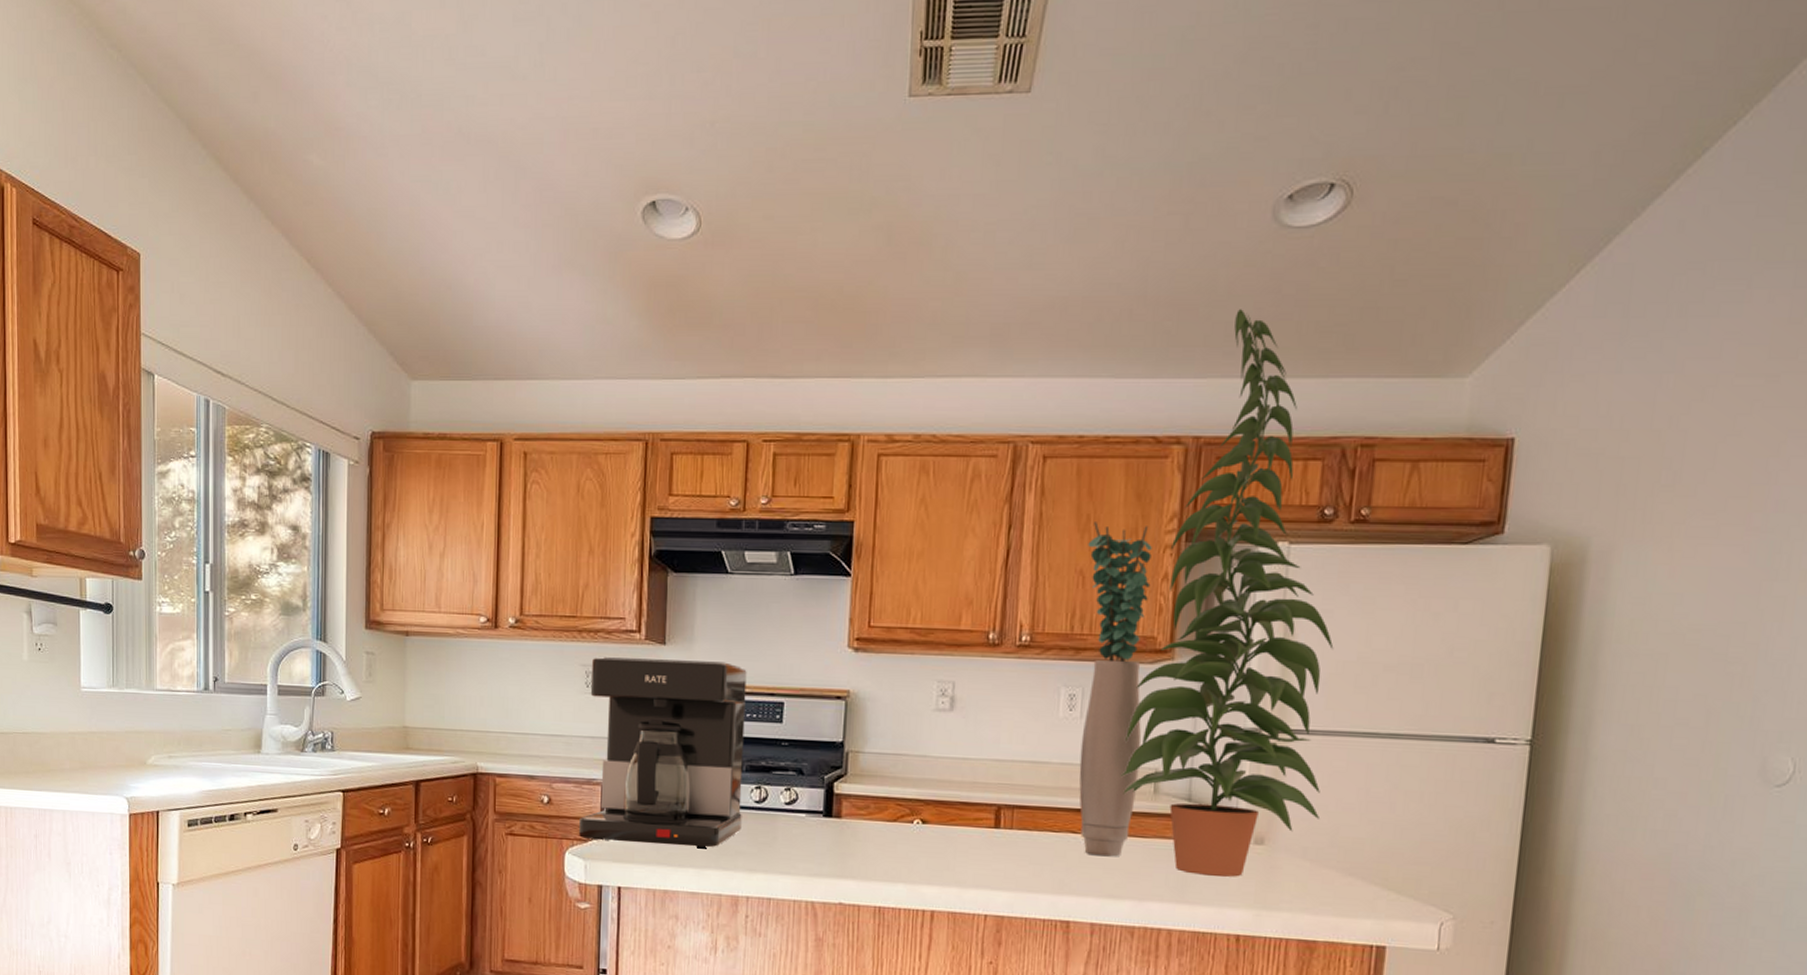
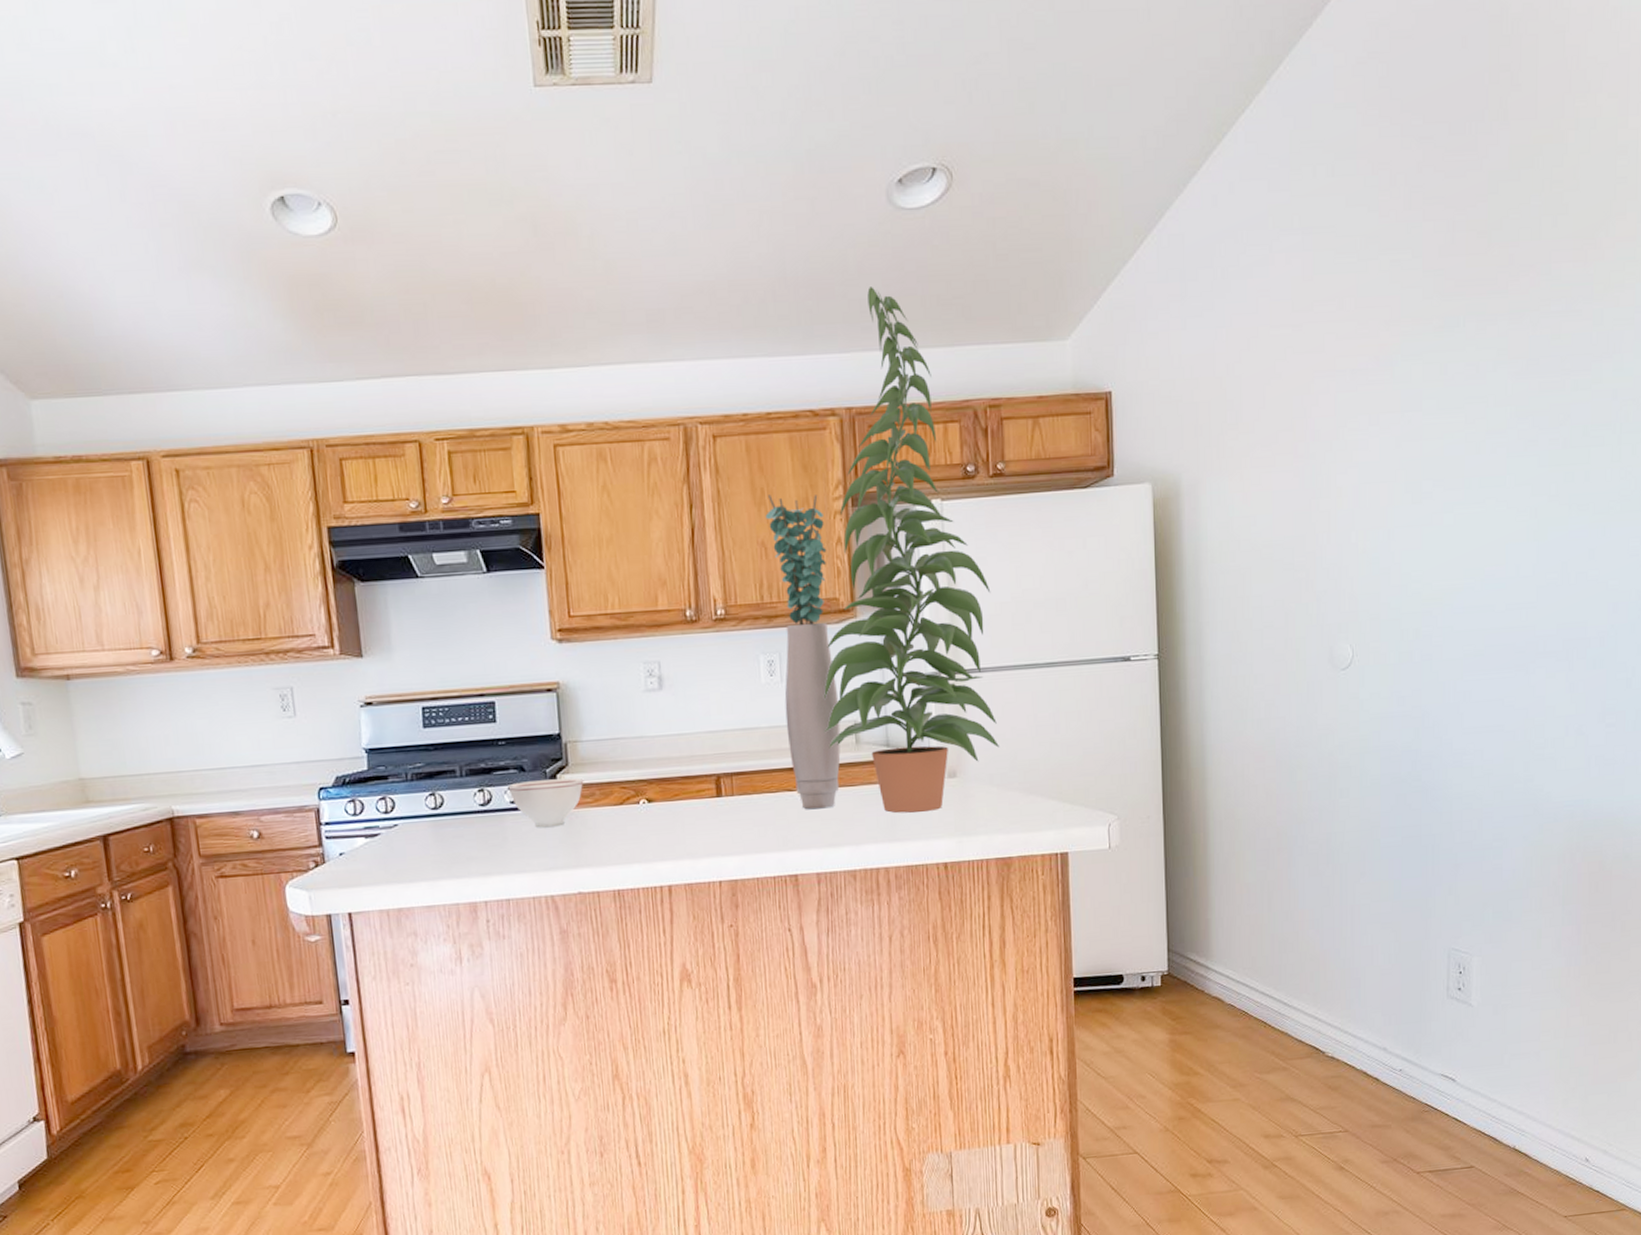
coffee maker: present [579,657,747,848] -> none [284,668,470,869]
bowl: none [785,785,860,834] -> present [508,777,584,828]

